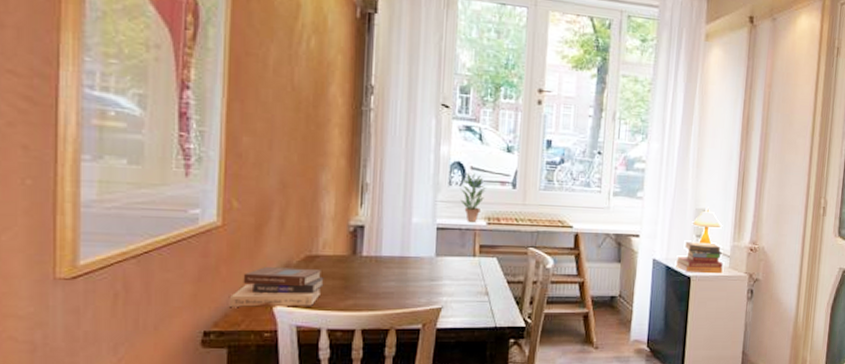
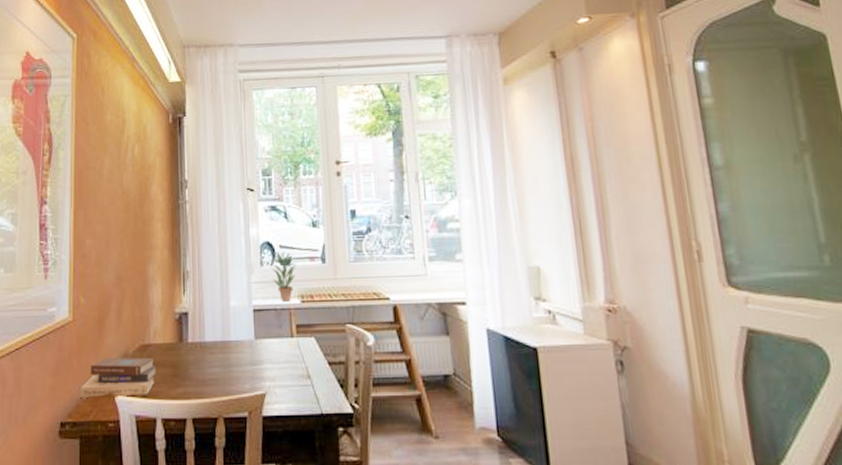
books: present [676,241,723,273] -> none [515,305,577,344]
table lamp: present [692,208,722,244] -> none [526,265,565,307]

